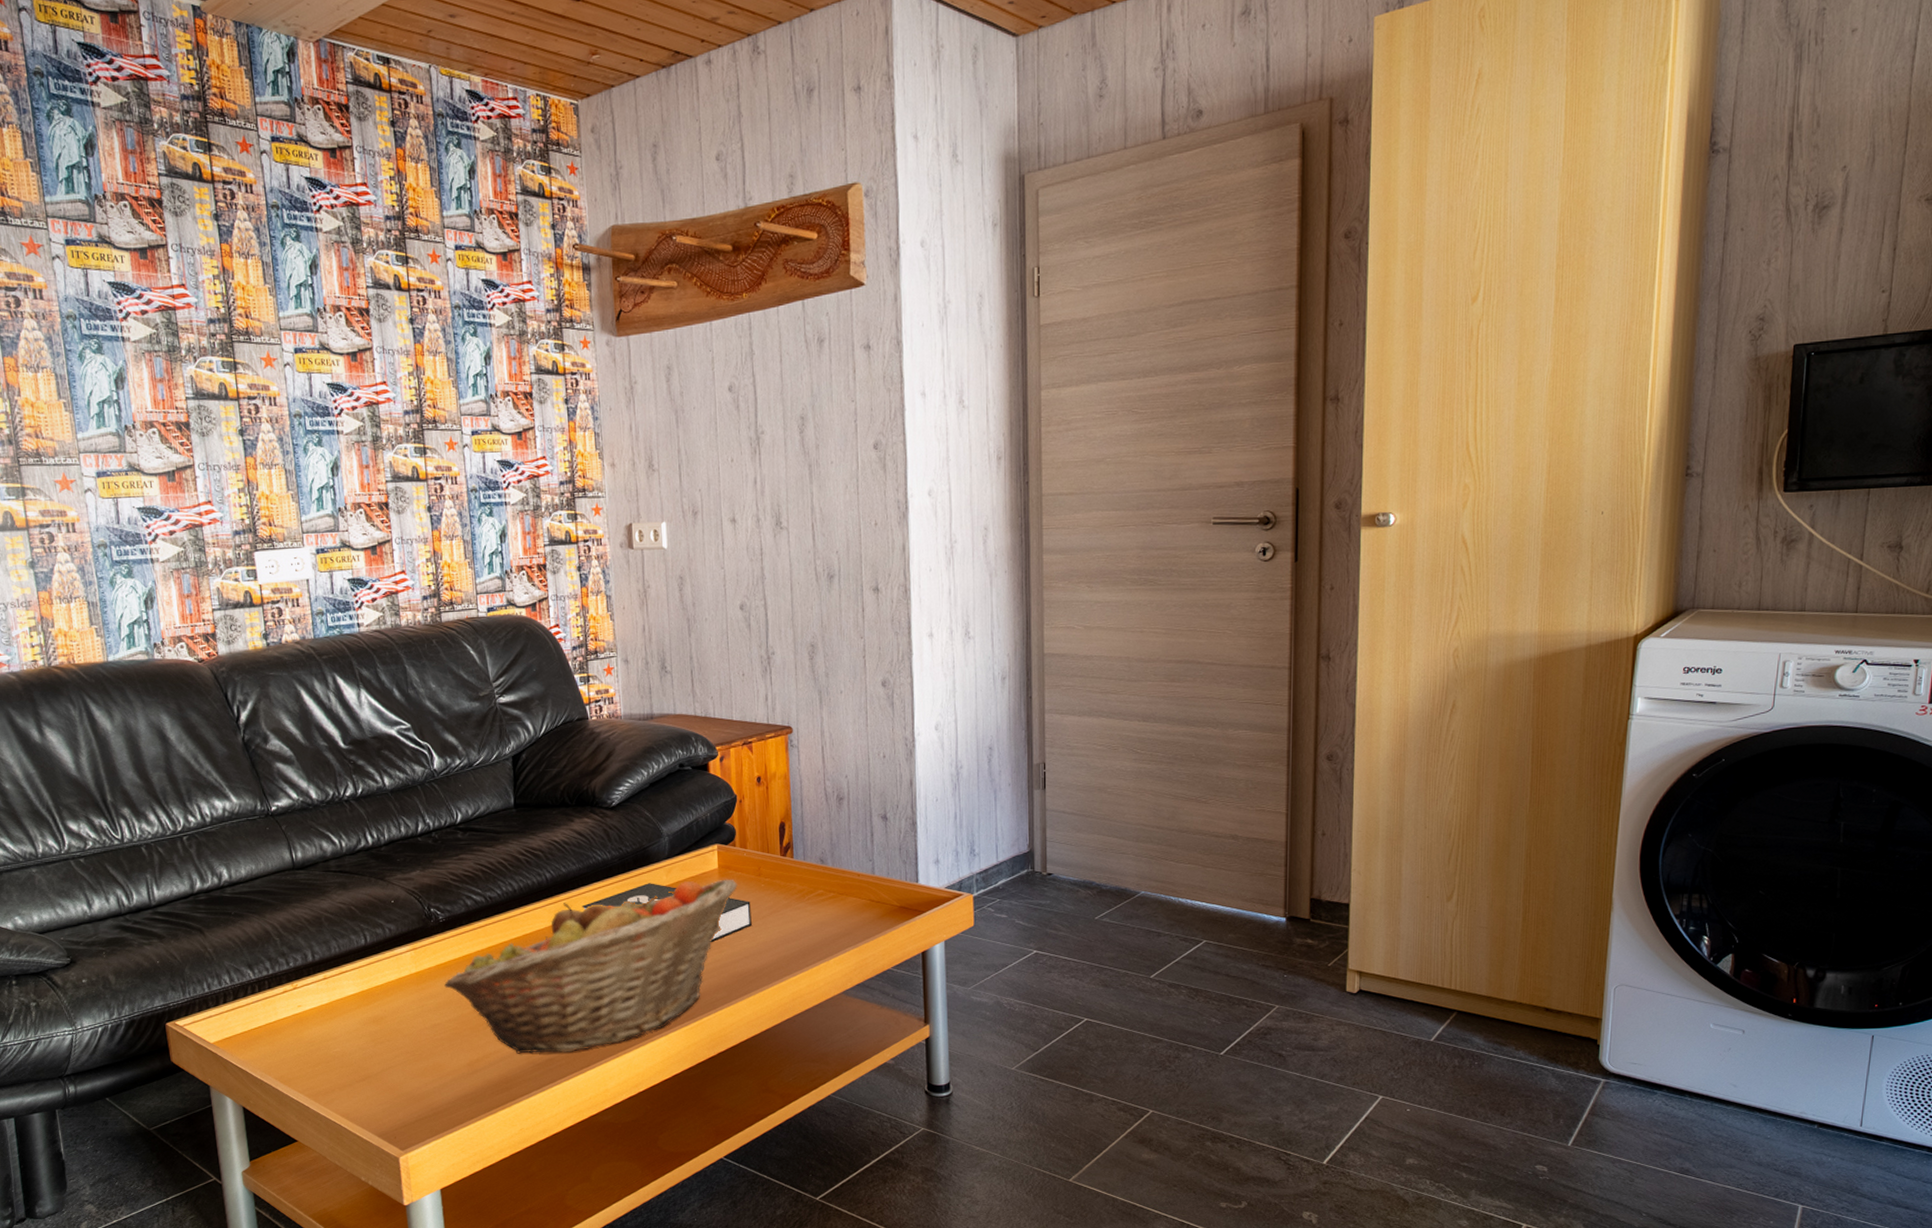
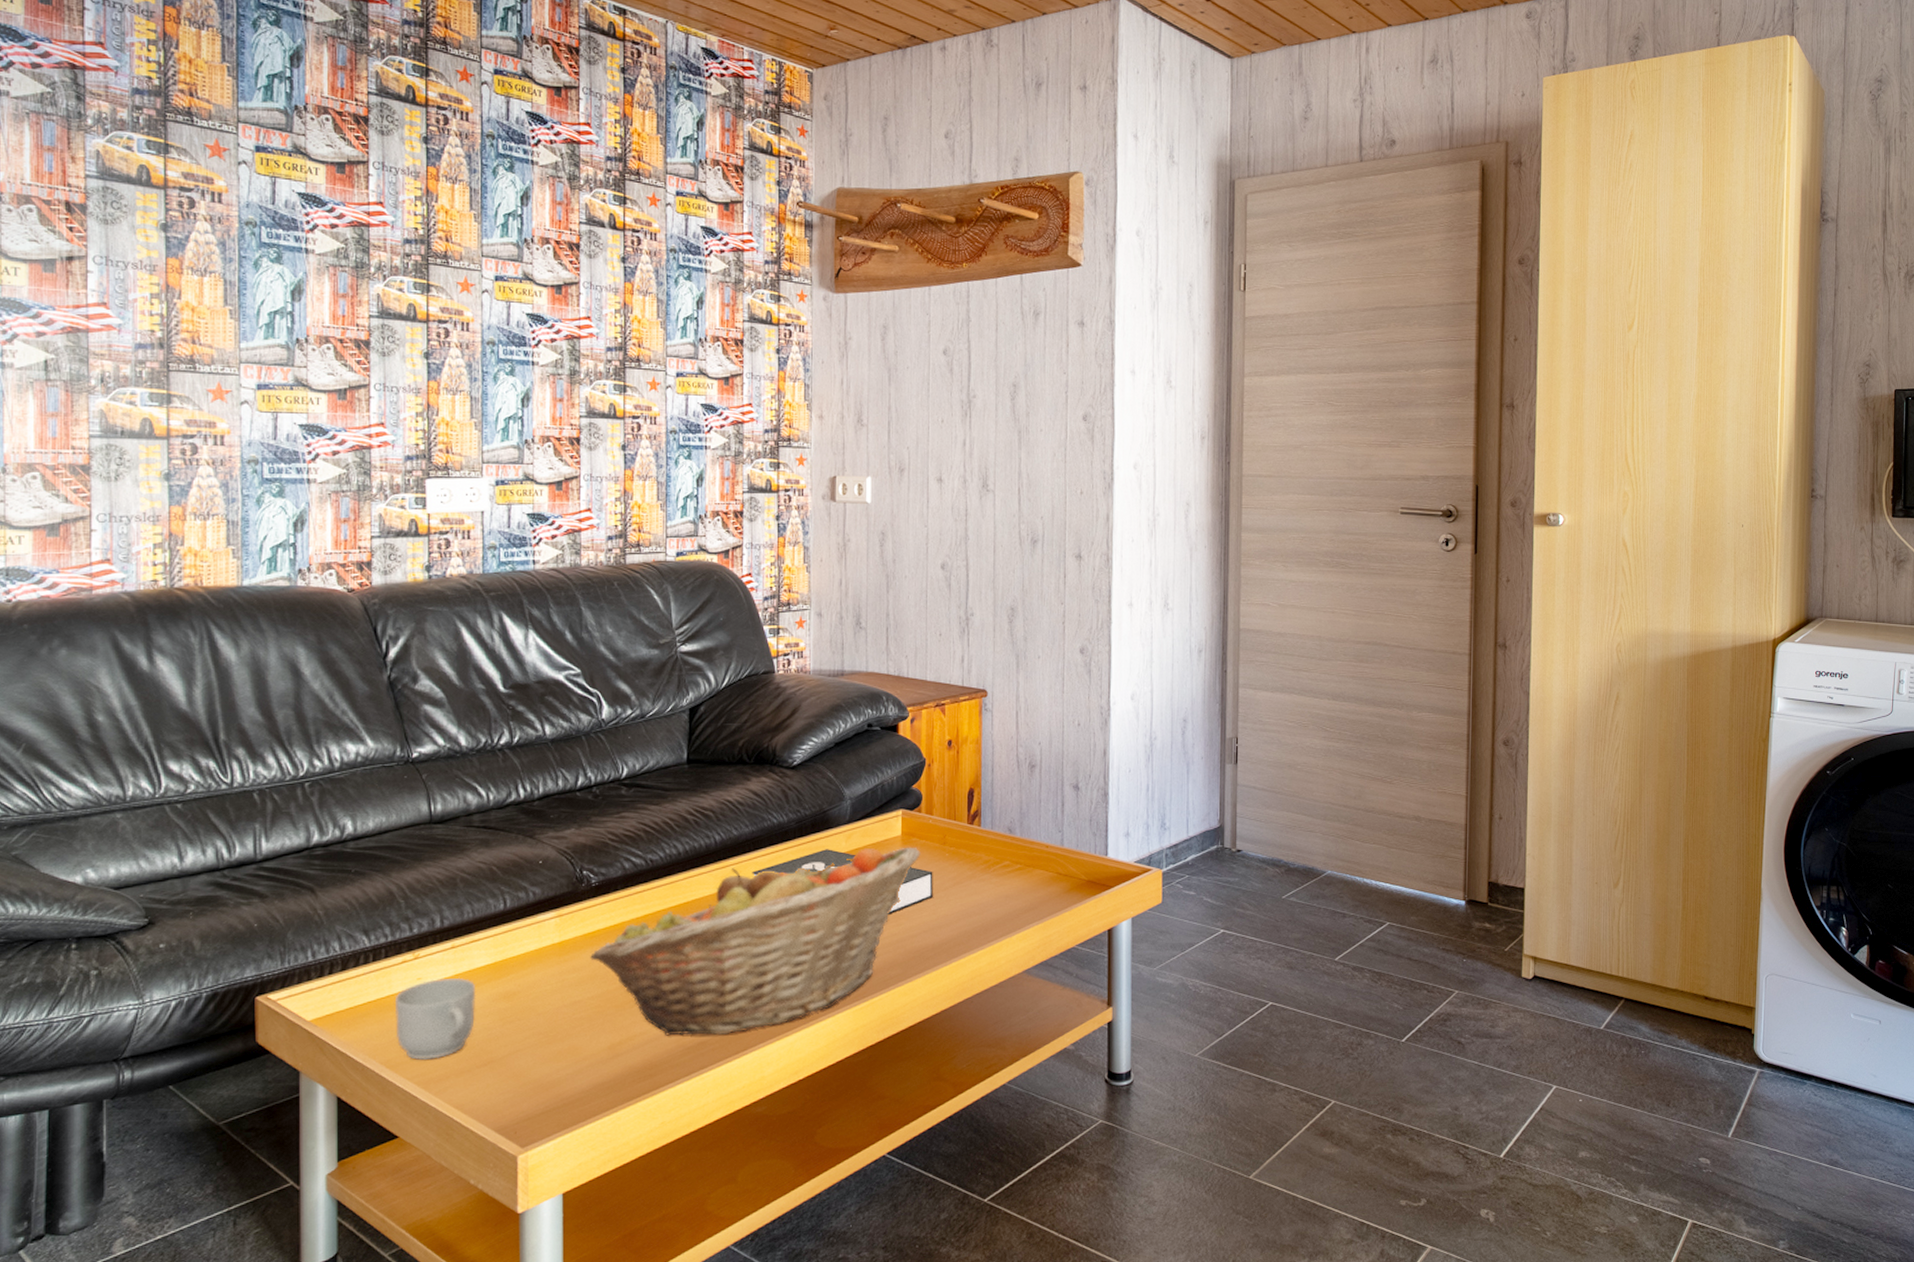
mug: none [281,1004,351,1076] -> present [396,977,476,1060]

